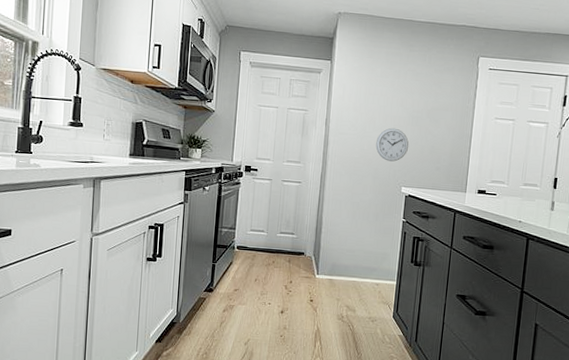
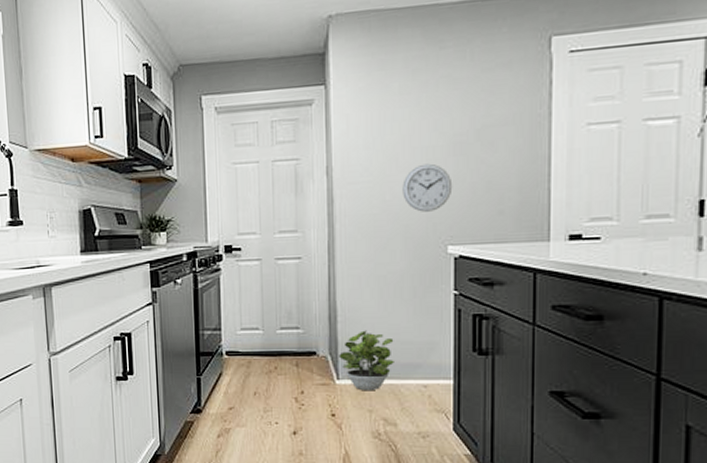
potted plant: none [320,240,360,285] -> present [339,330,394,391]

